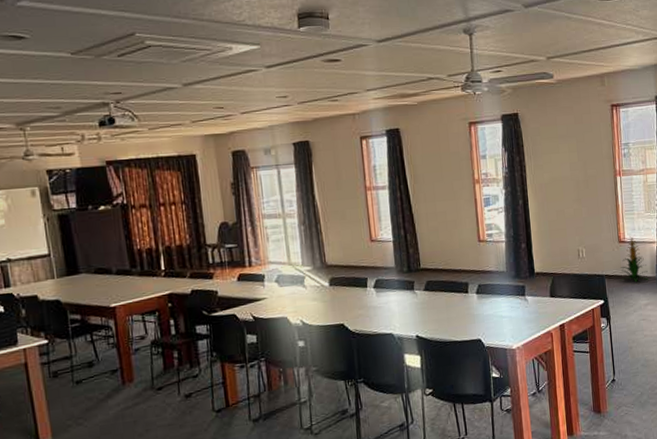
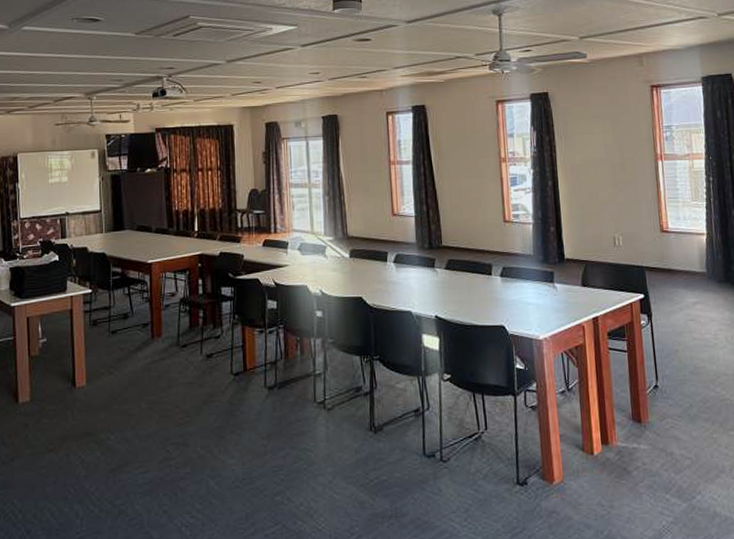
indoor plant: present [620,236,649,283] -> none [663,226,697,278]

